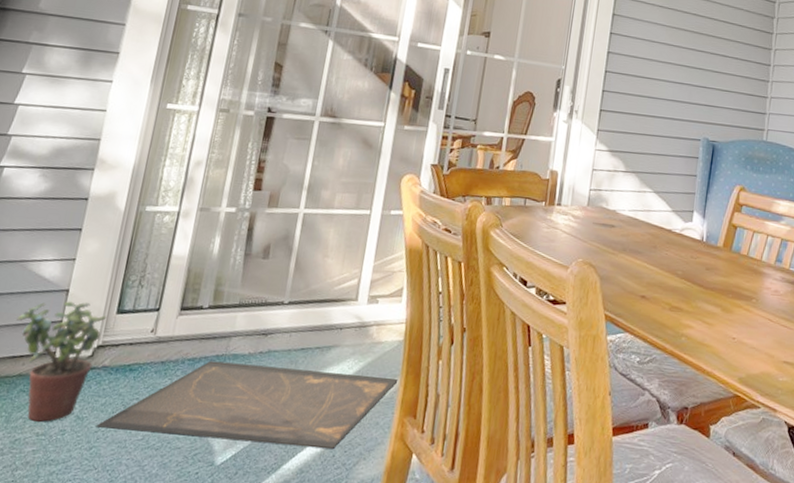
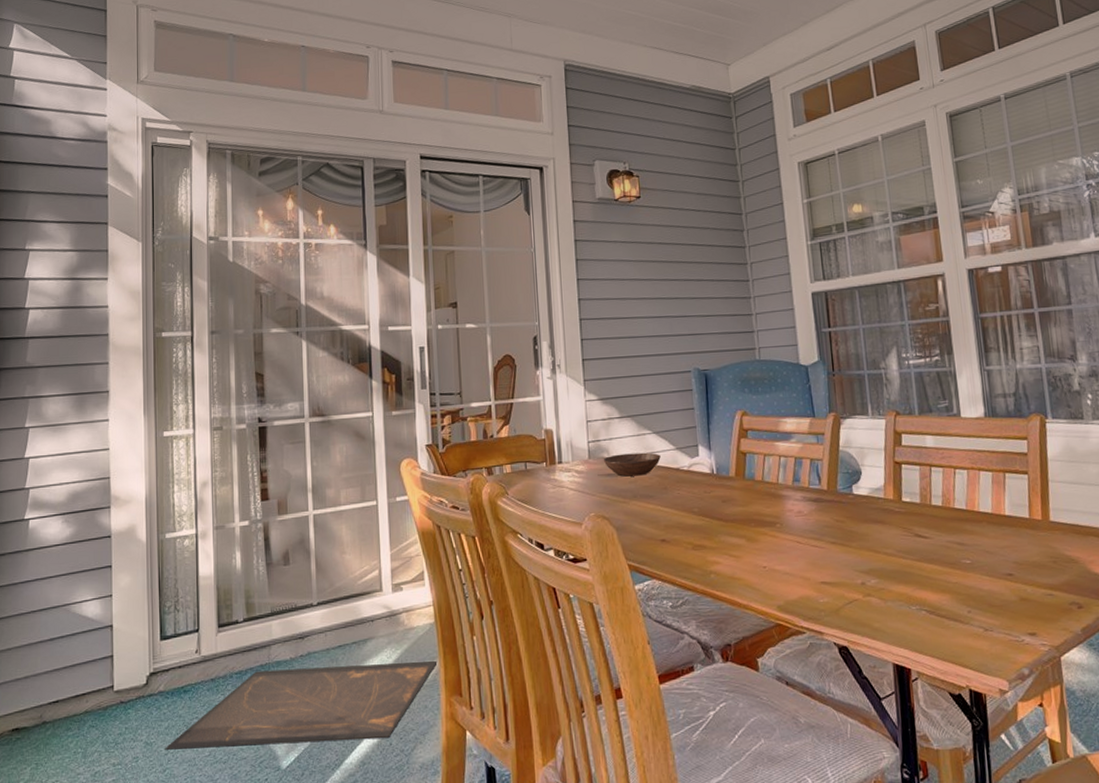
potted plant: present [17,301,107,423] -> none [72,635,152,754]
bowl: none [600,206,656,231] -> present [603,452,661,477]

